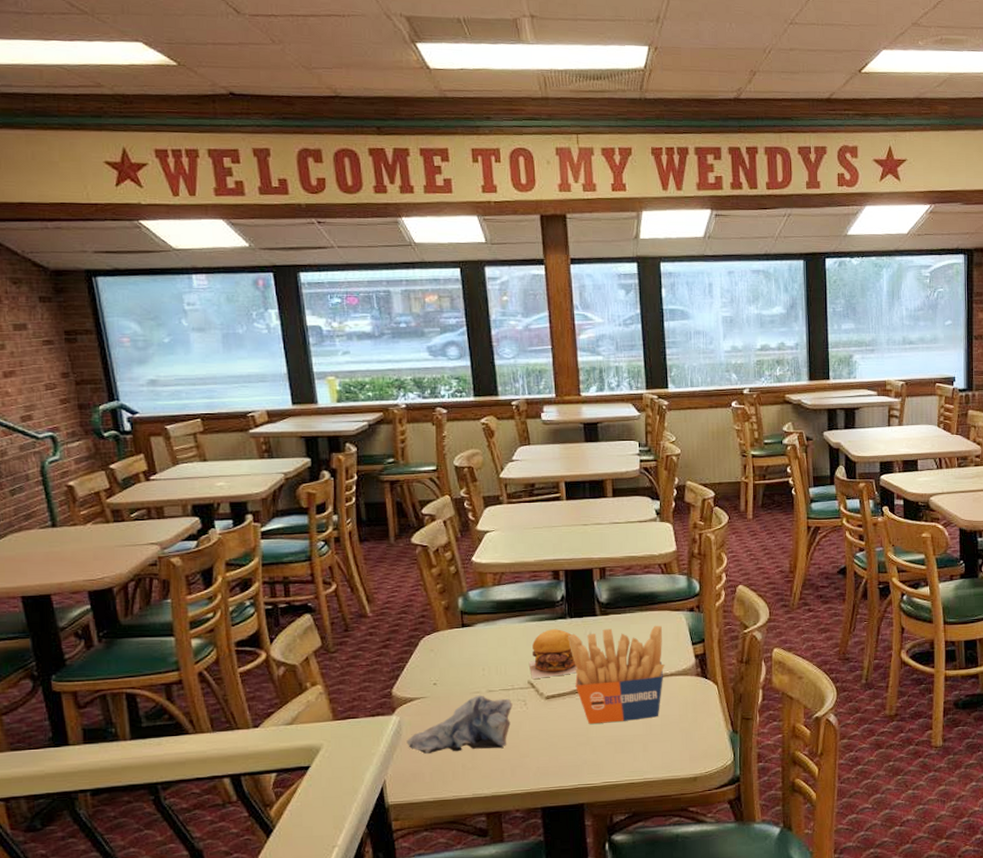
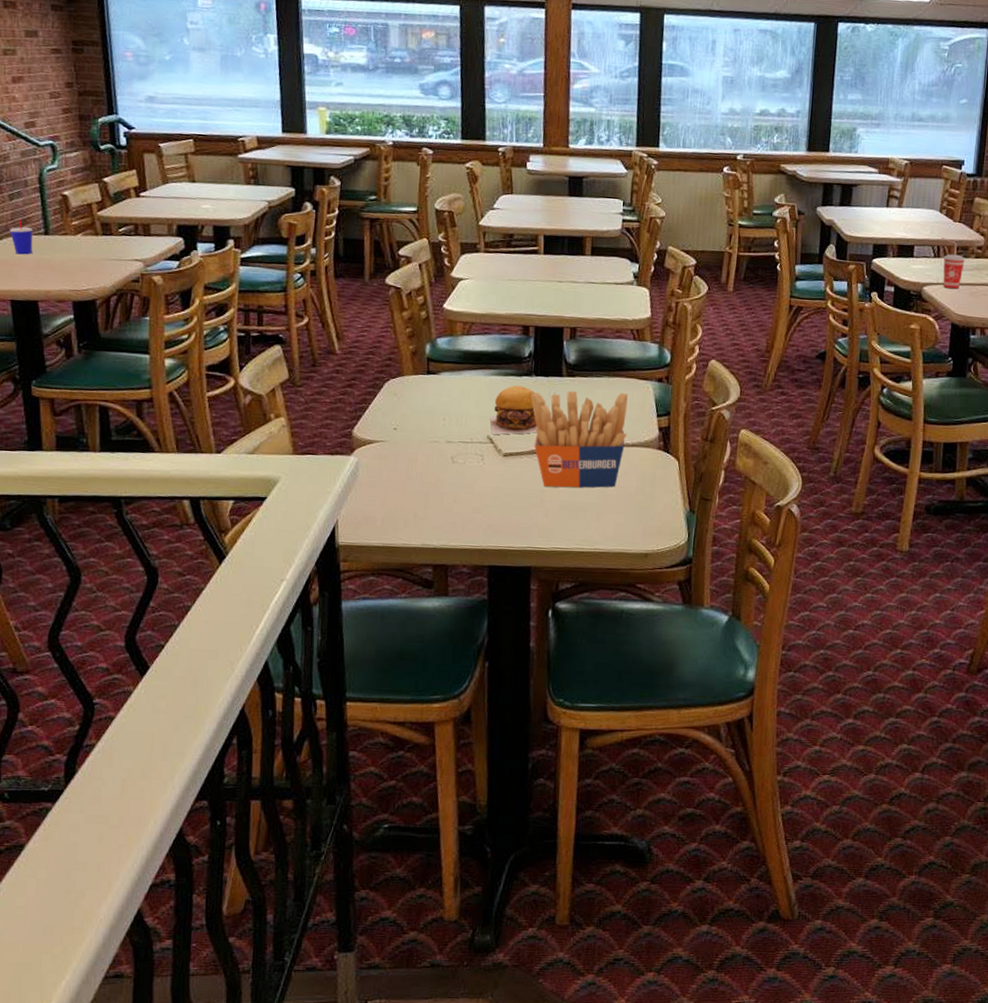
beverage cup: none [13,514,40,550] -> present [9,220,33,255]
crumpled paper: present [406,695,512,754] -> none [362,444,470,502]
beverage cup: none [942,450,967,497] -> present [942,238,966,289]

